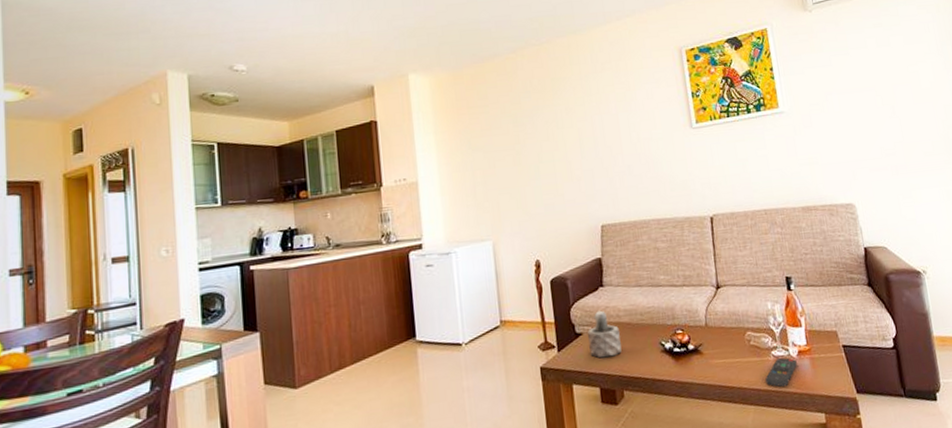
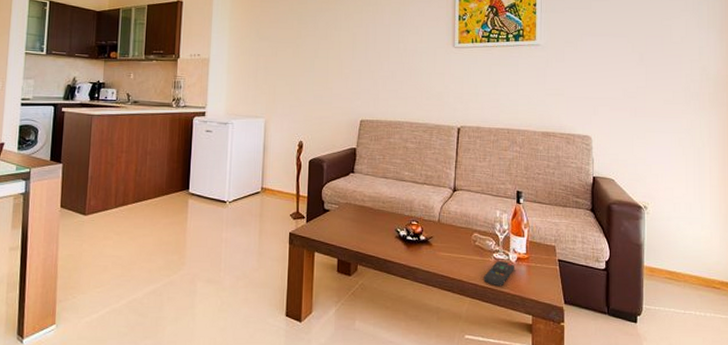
succulent plant: present [587,310,622,358] -> none [334,193,362,234]

